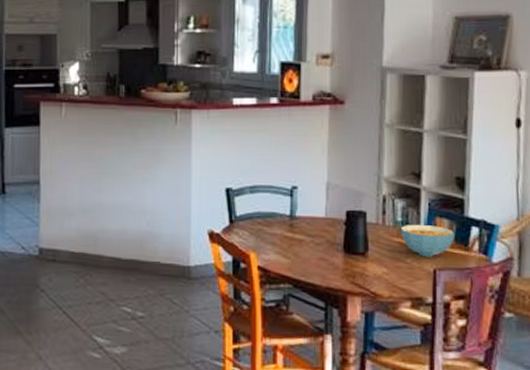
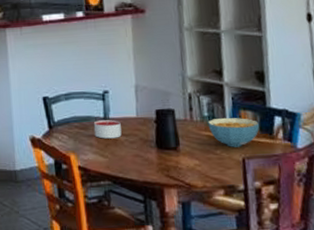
candle: none [278,218,308,239] -> present [93,120,122,139]

